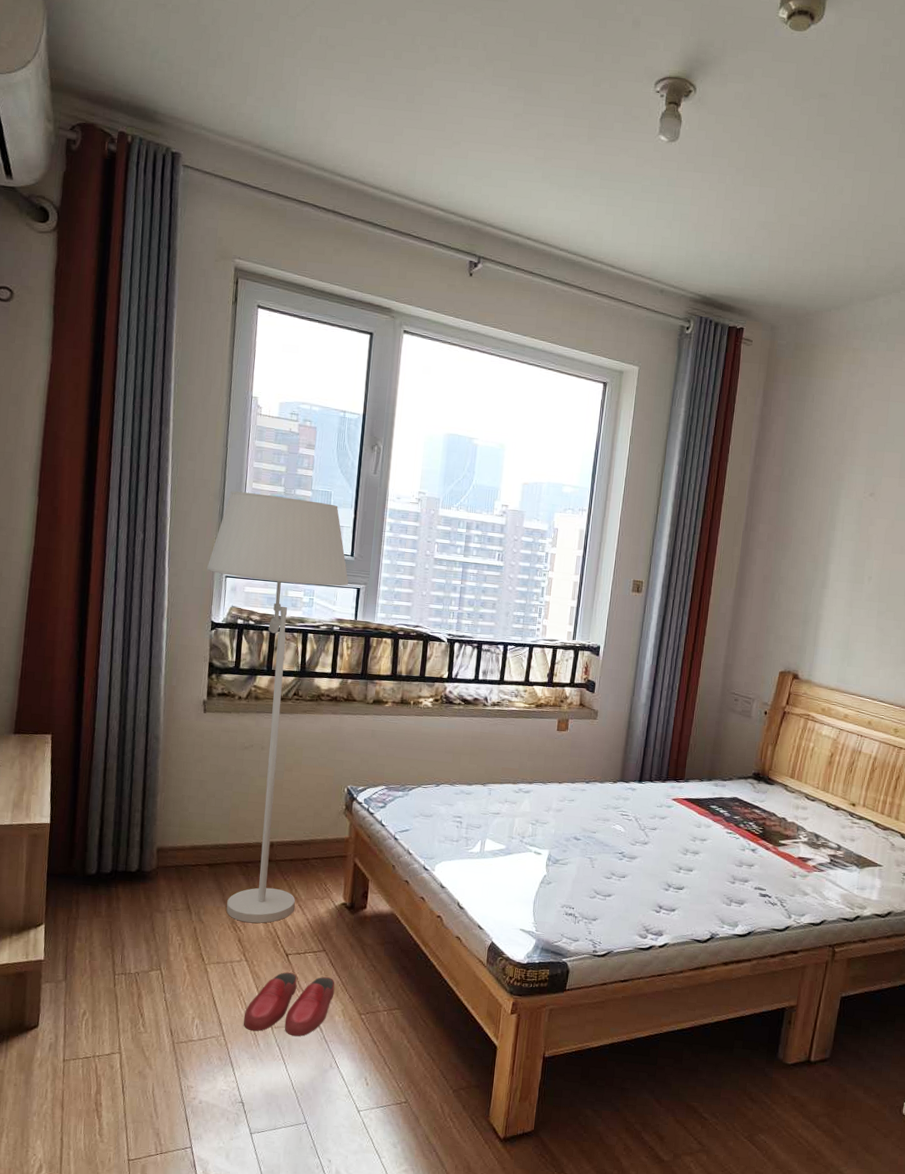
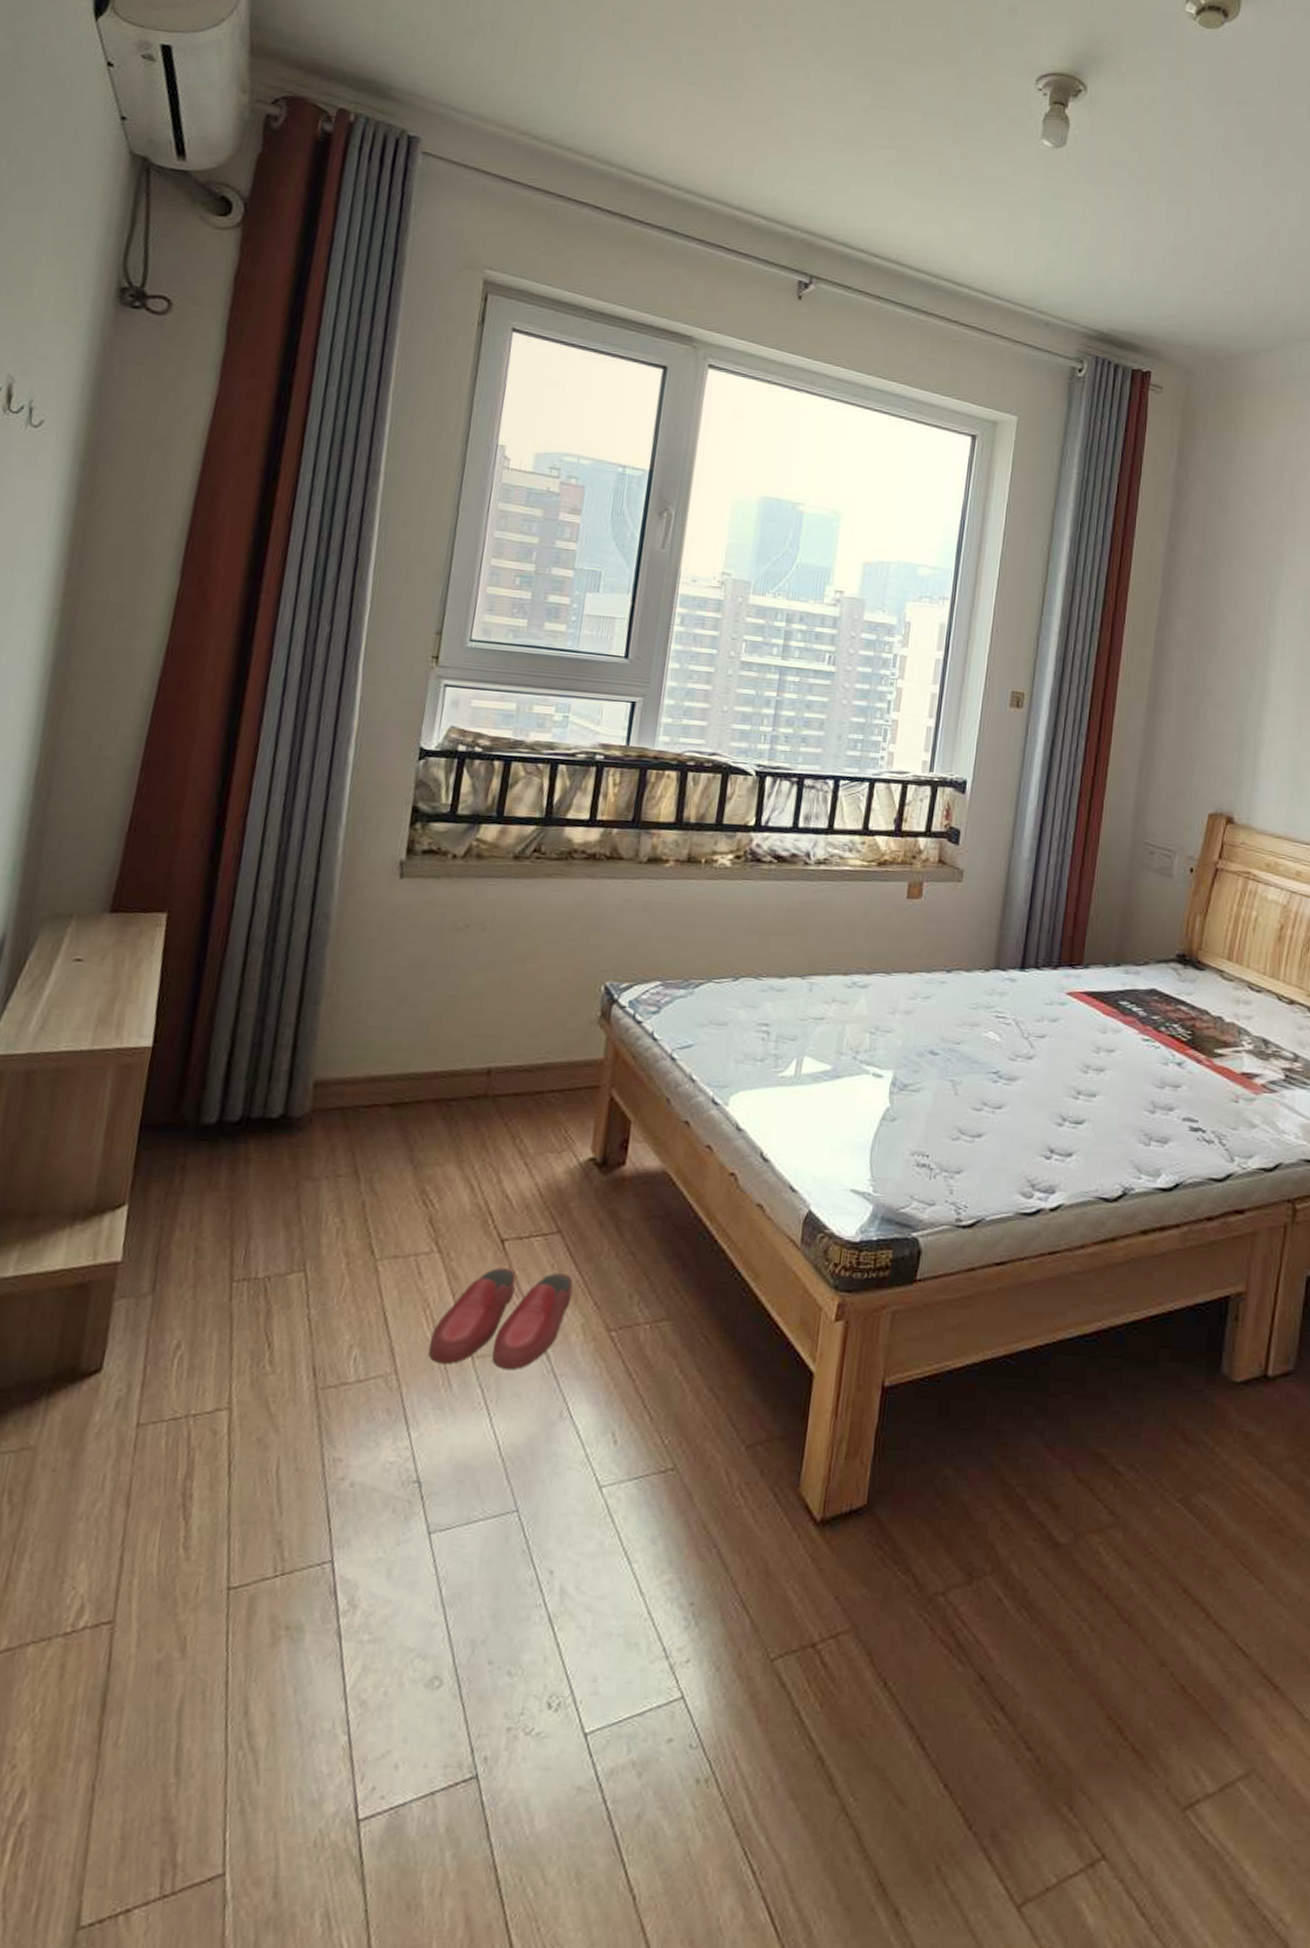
floor lamp: present [207,491,348,924] -> none [413,569,620,1194]

